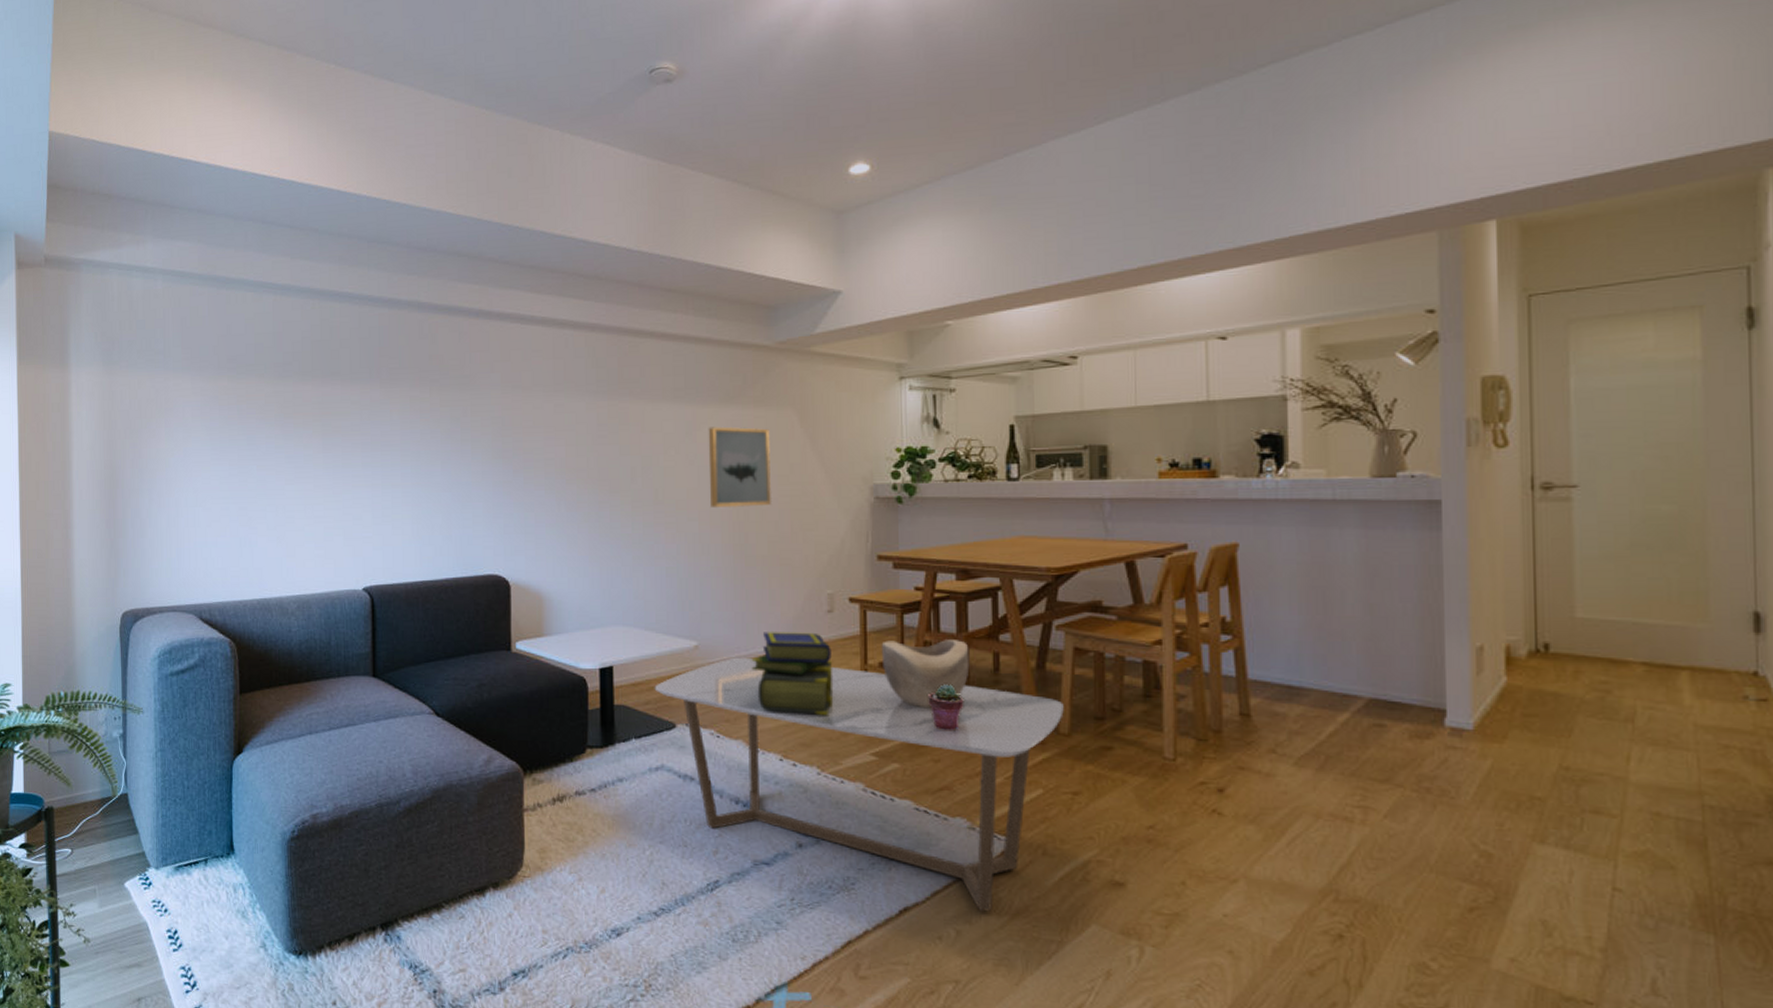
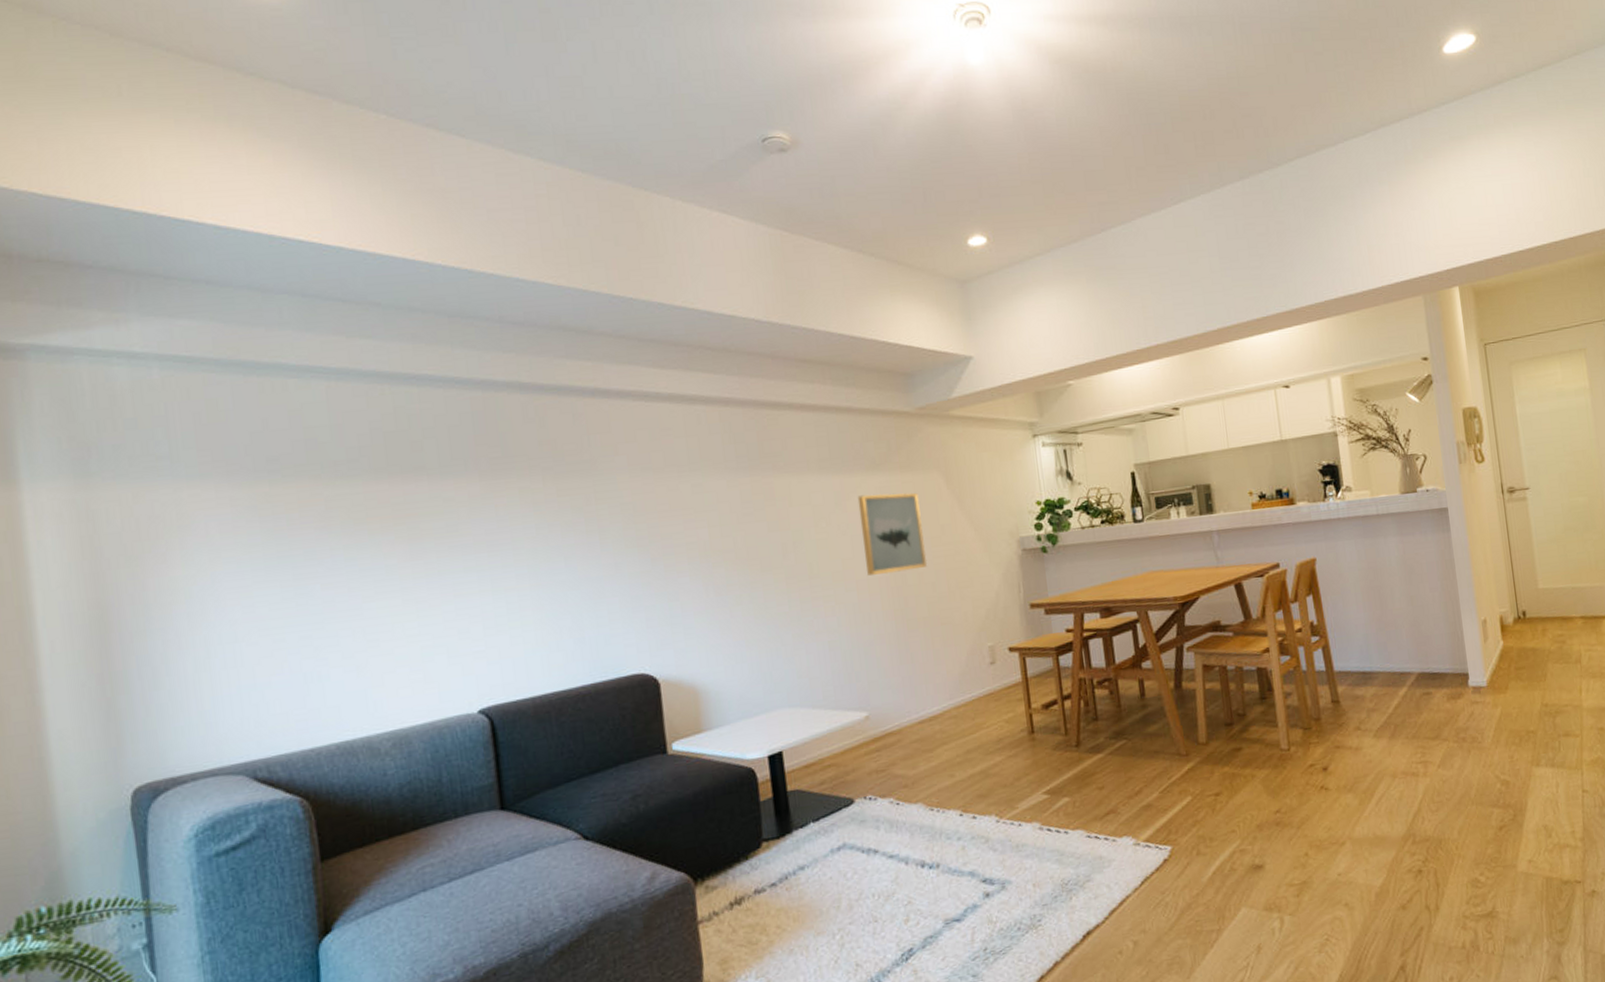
coffee table: present [654,657,1064,912] -> none [828,713,1201,919]
stack of books: present [751,632,834,715] -> none [922,685,1005,769]
decorative bowl: present [881,640,970,707] -> none [1041,673,1120,741]
potted succulent: present [928,684,964,730] -> none [1087,715,1119,759]

